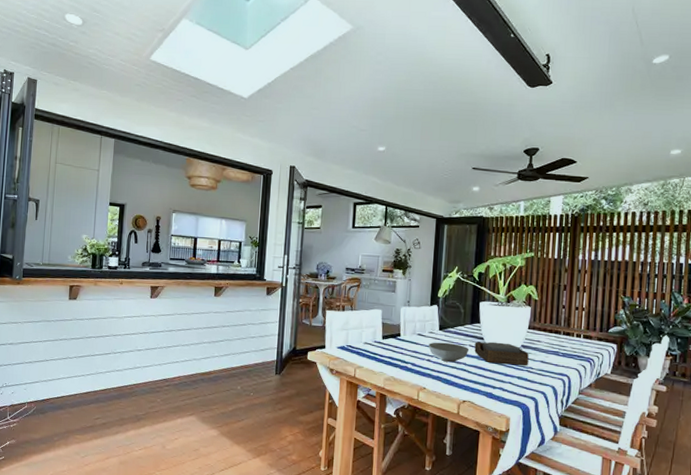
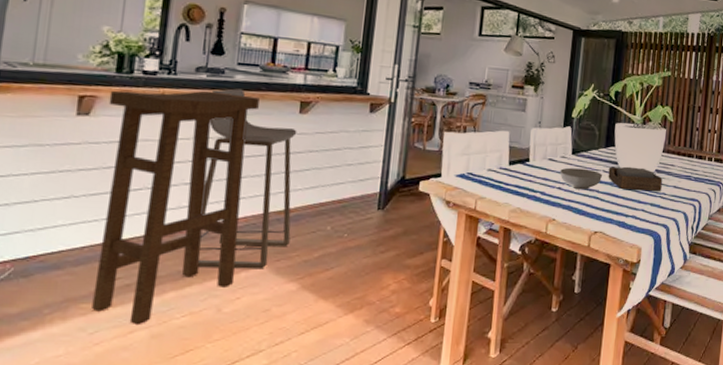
bar stool: none [82,280,186,454] -> present [91,90,260,326]
bar stool: none [148,278,213,418] -> present [198,88,297,269]

